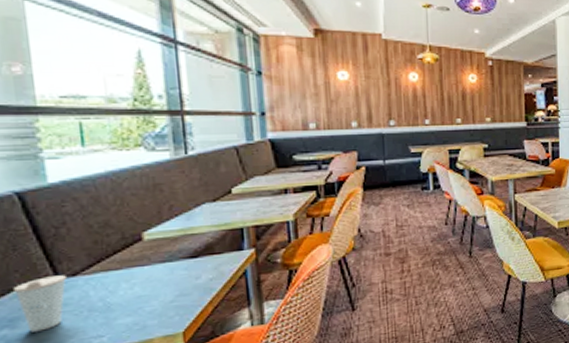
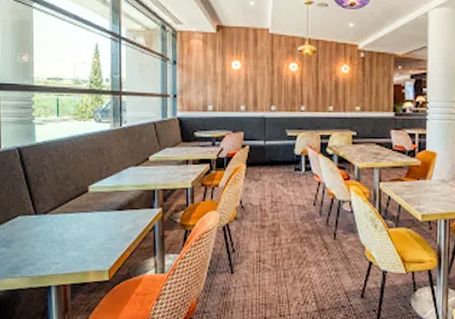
cup: present [13,275,67,333] -> none [11,212,41,253]

